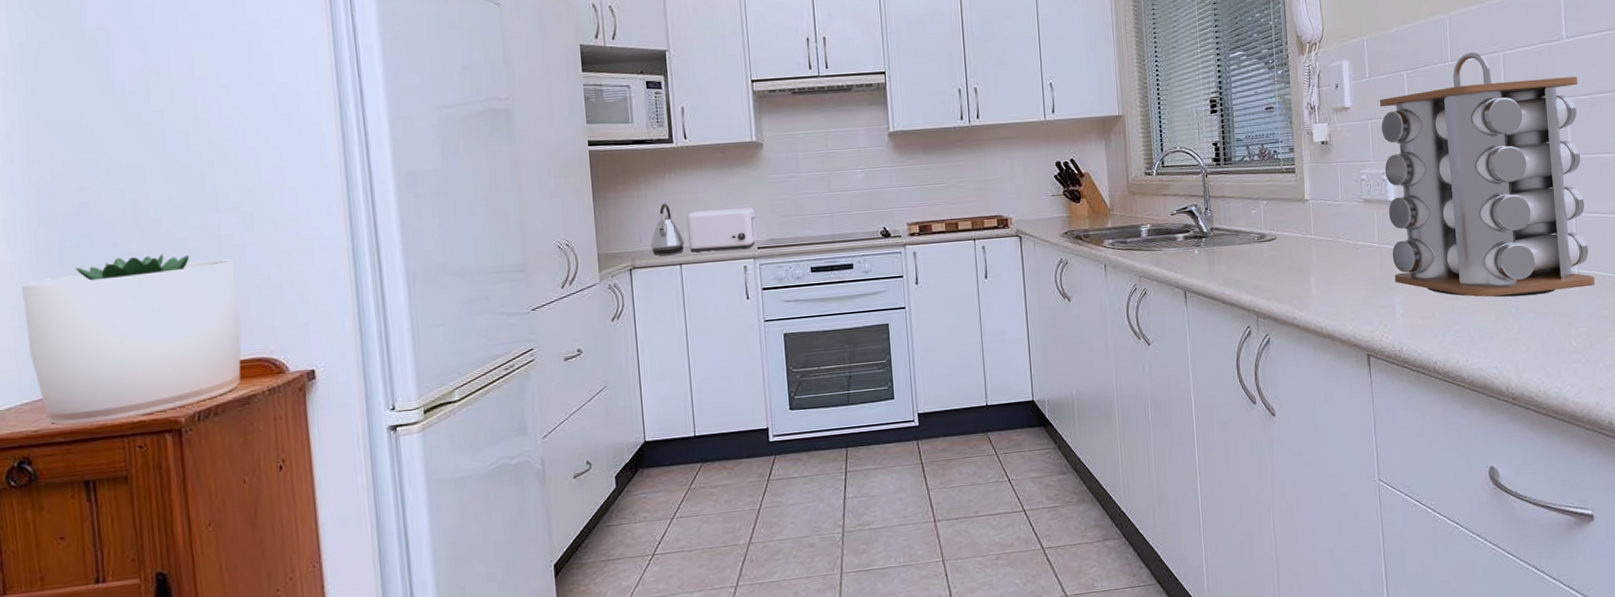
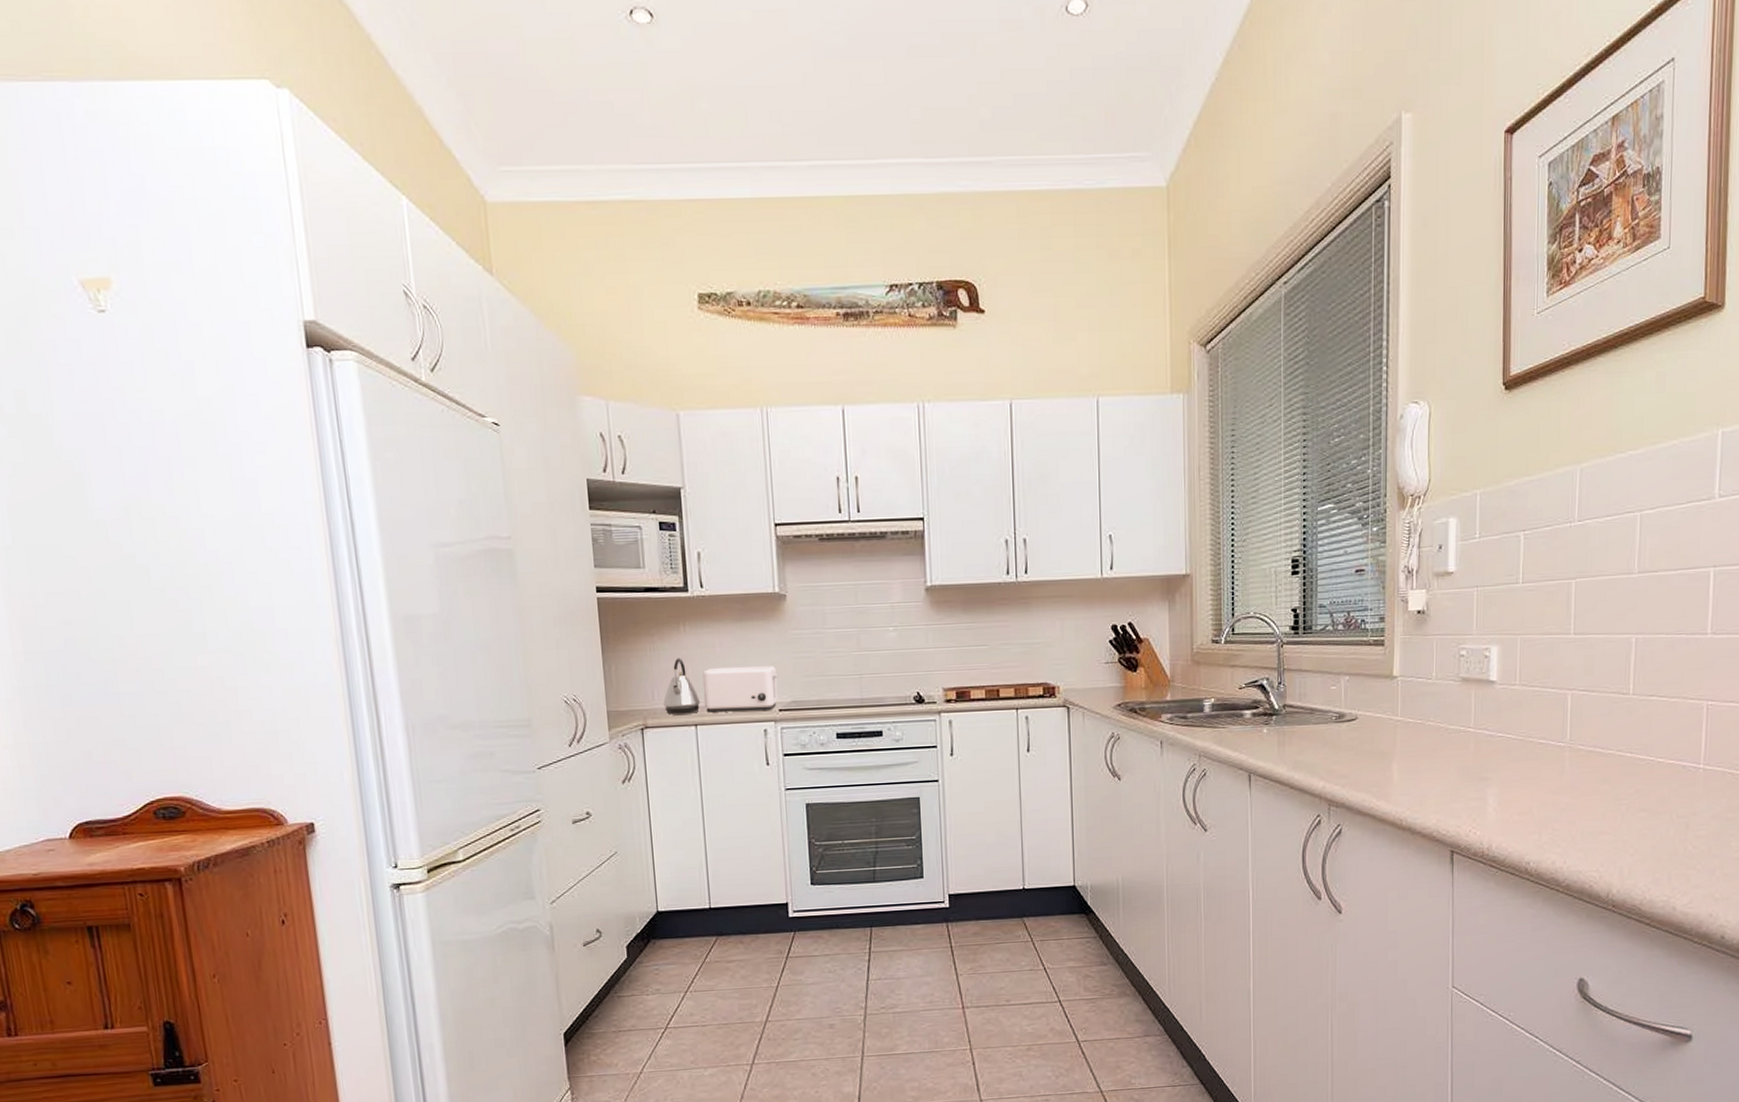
planter: present [22,254,242,426] -> none [12,695,240,871]
spice rack: present [1379,52,1595,297] -> none [1488,511,1727,794]

